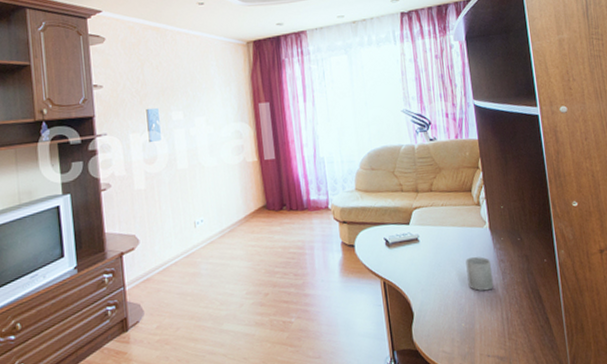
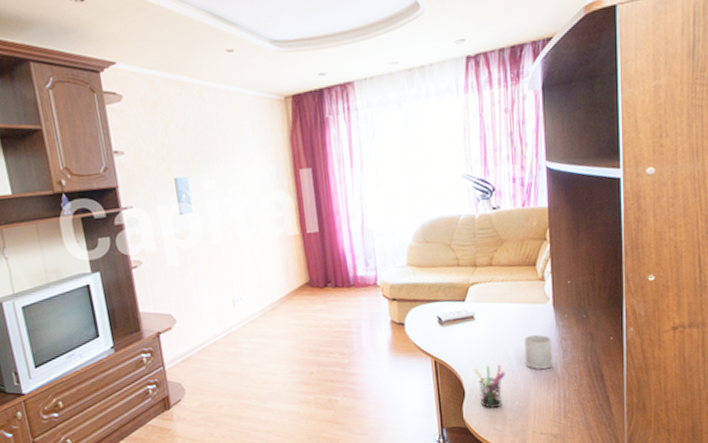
pen holder: none [421,285,451,331] -> present [474,364,506,409]

